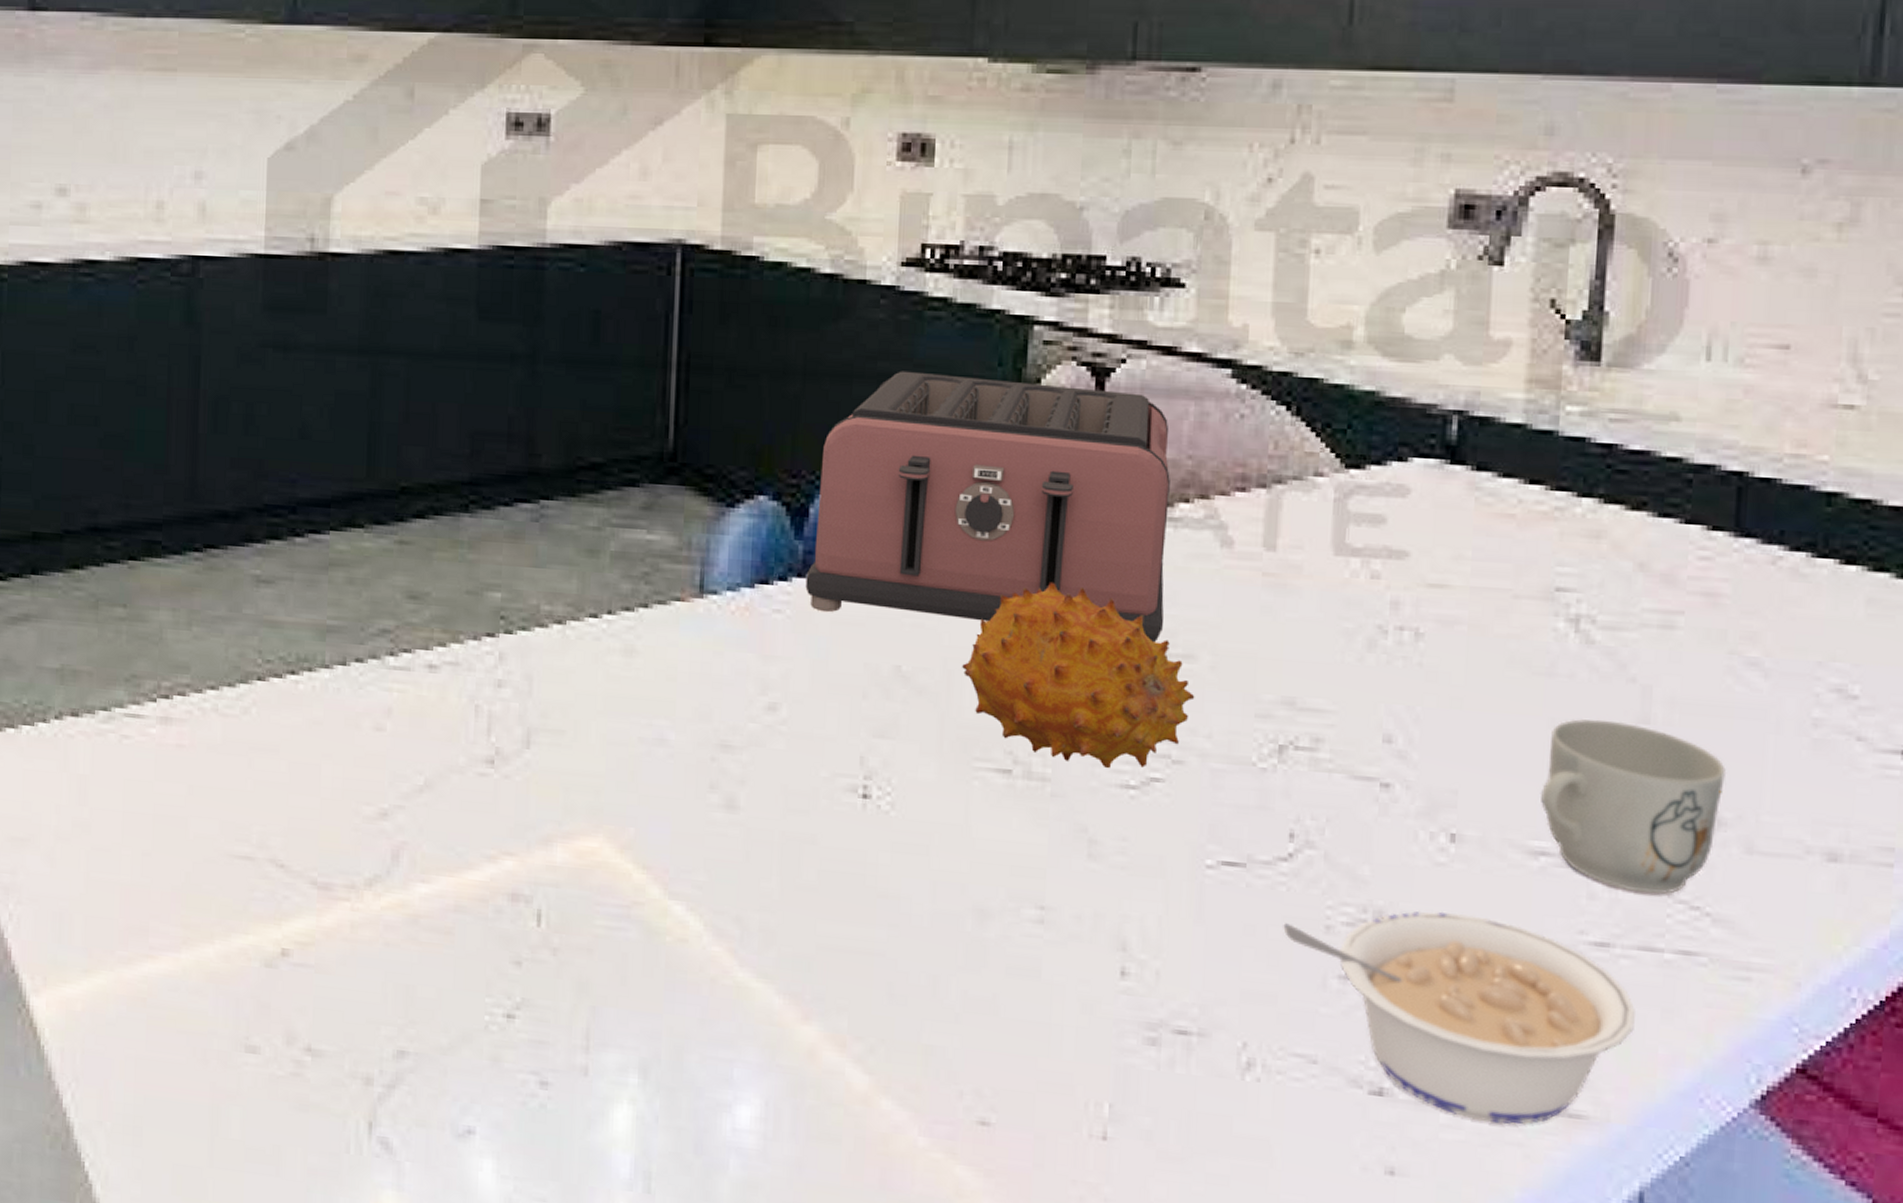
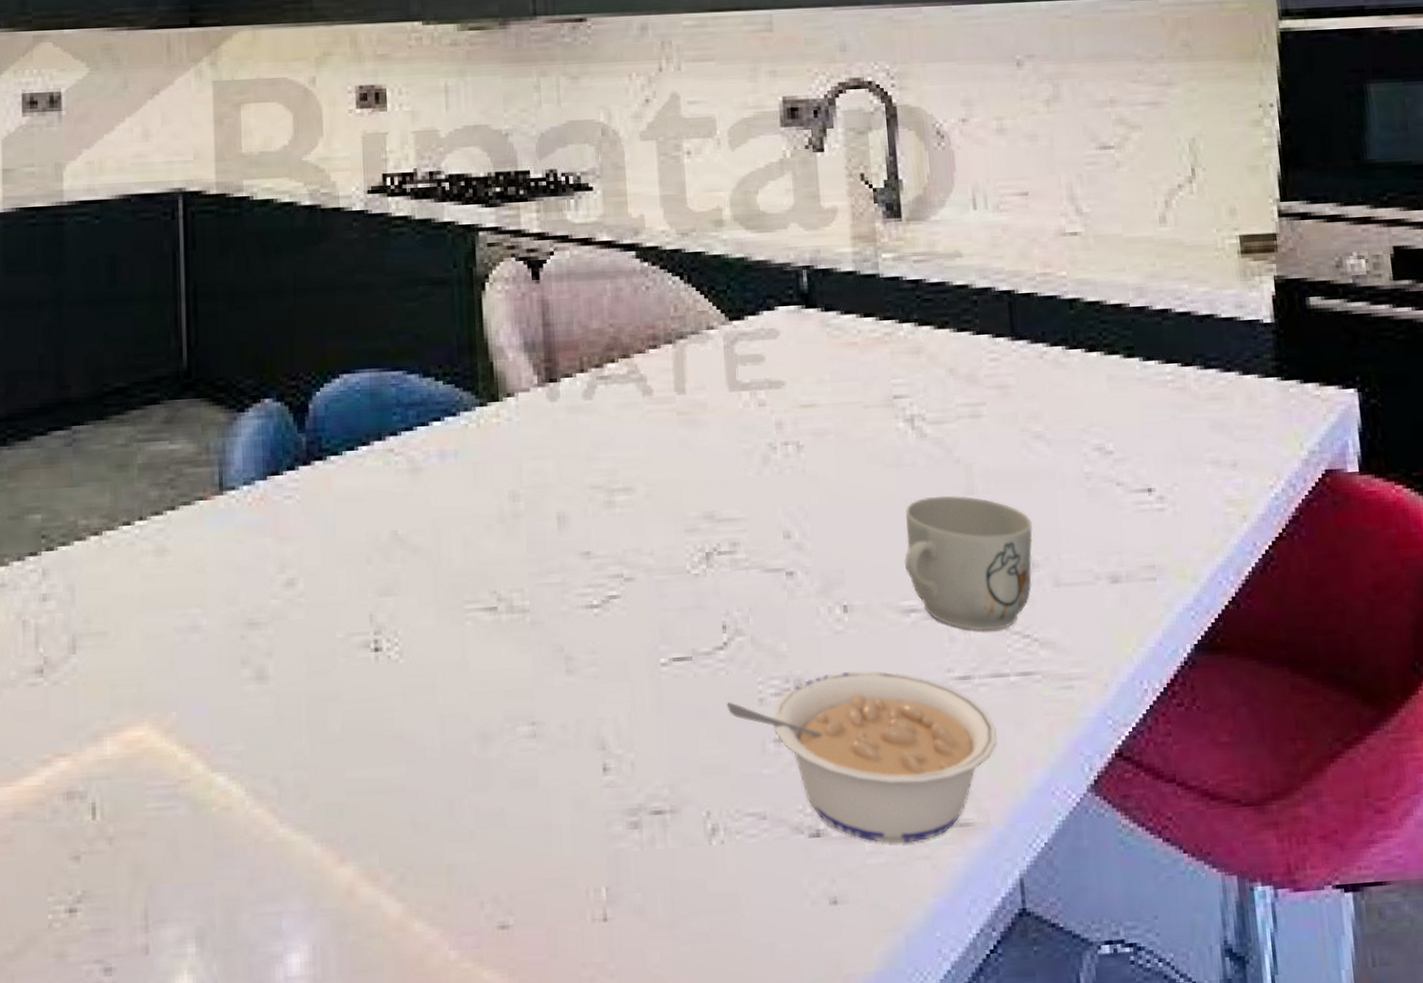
toaster: present [805,371,1170,643] -> none [310,278,605,492]
fruit: present [962,581,1195,768] -> none [448,441,637,593]

